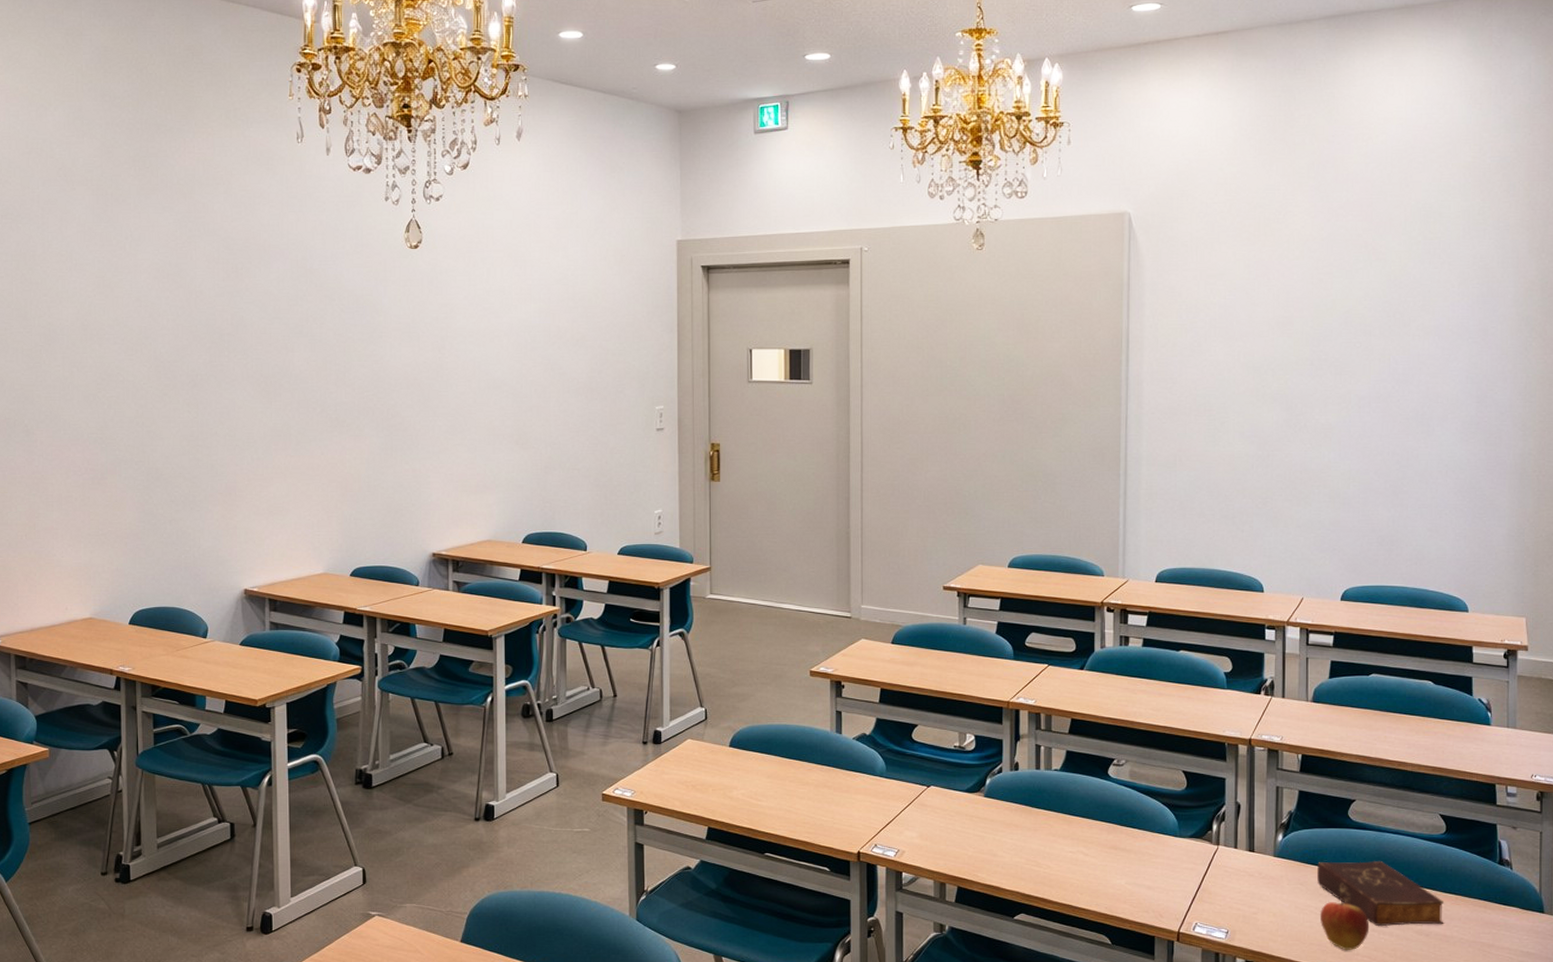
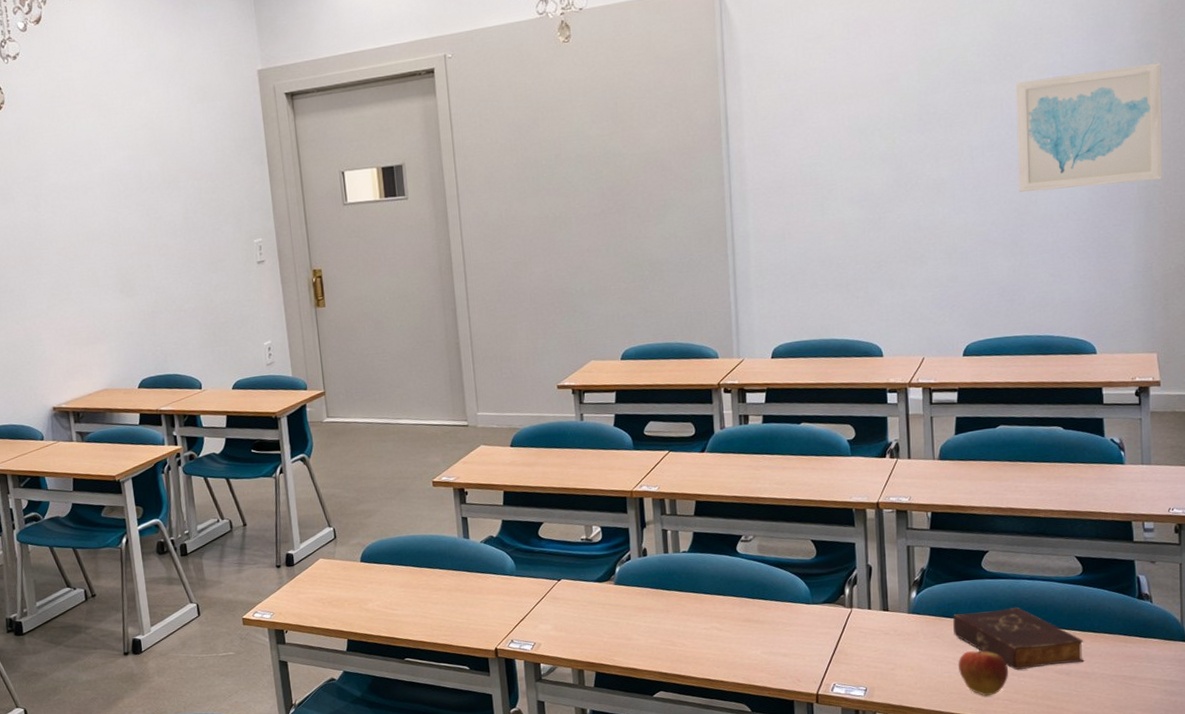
wall art: none [1402,337,1540,449] -> present [1016,62,1163,193]

